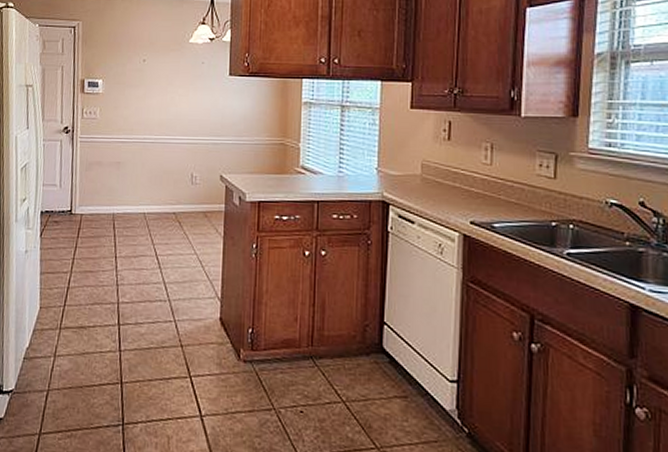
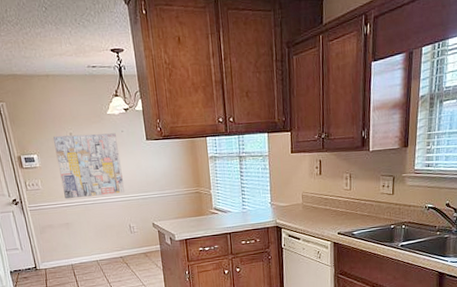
wall art: none [122,61,196,134] -> present [53,133,126,200]

